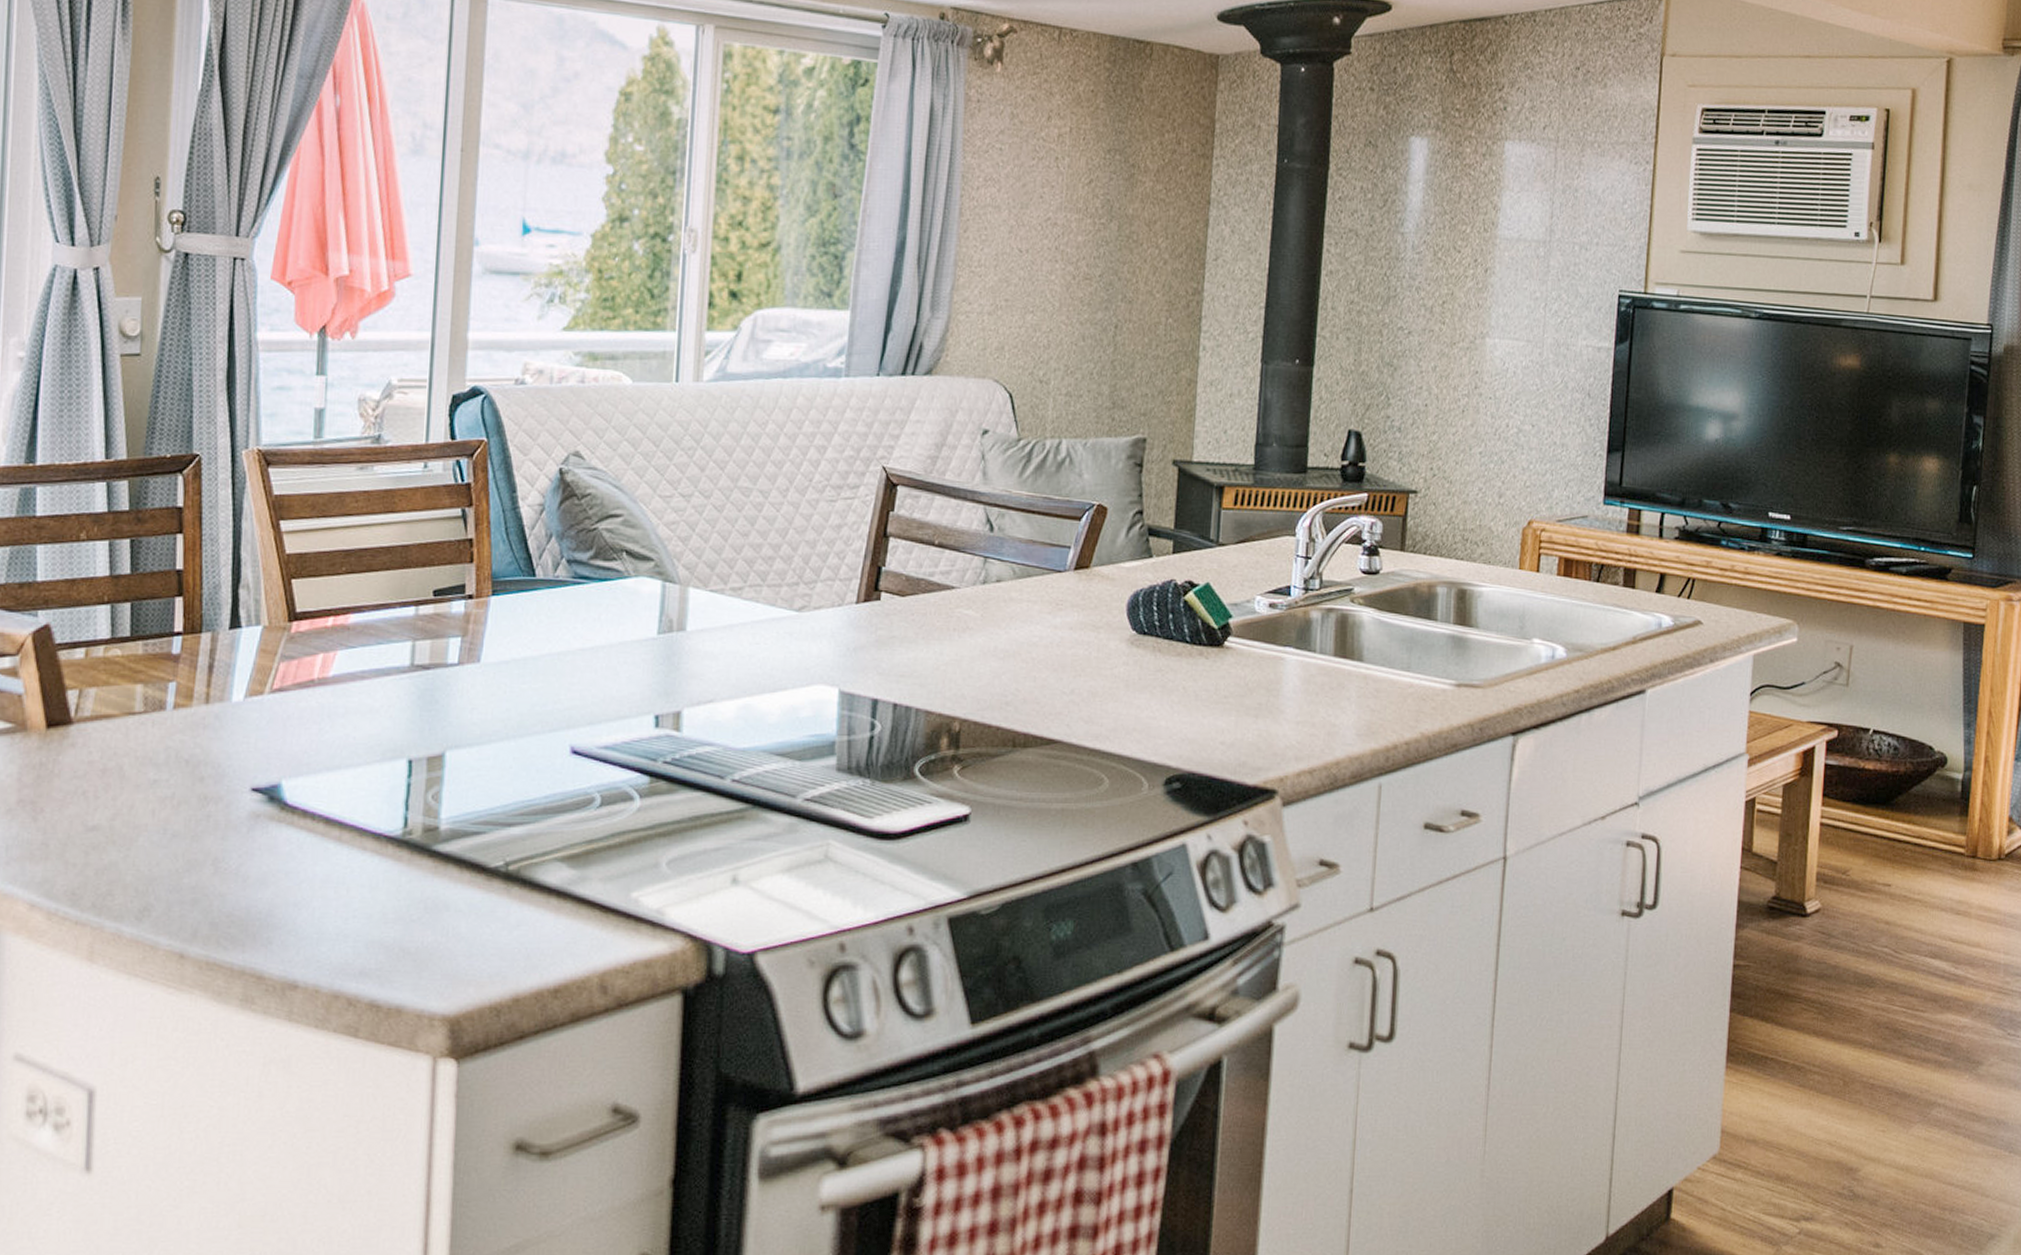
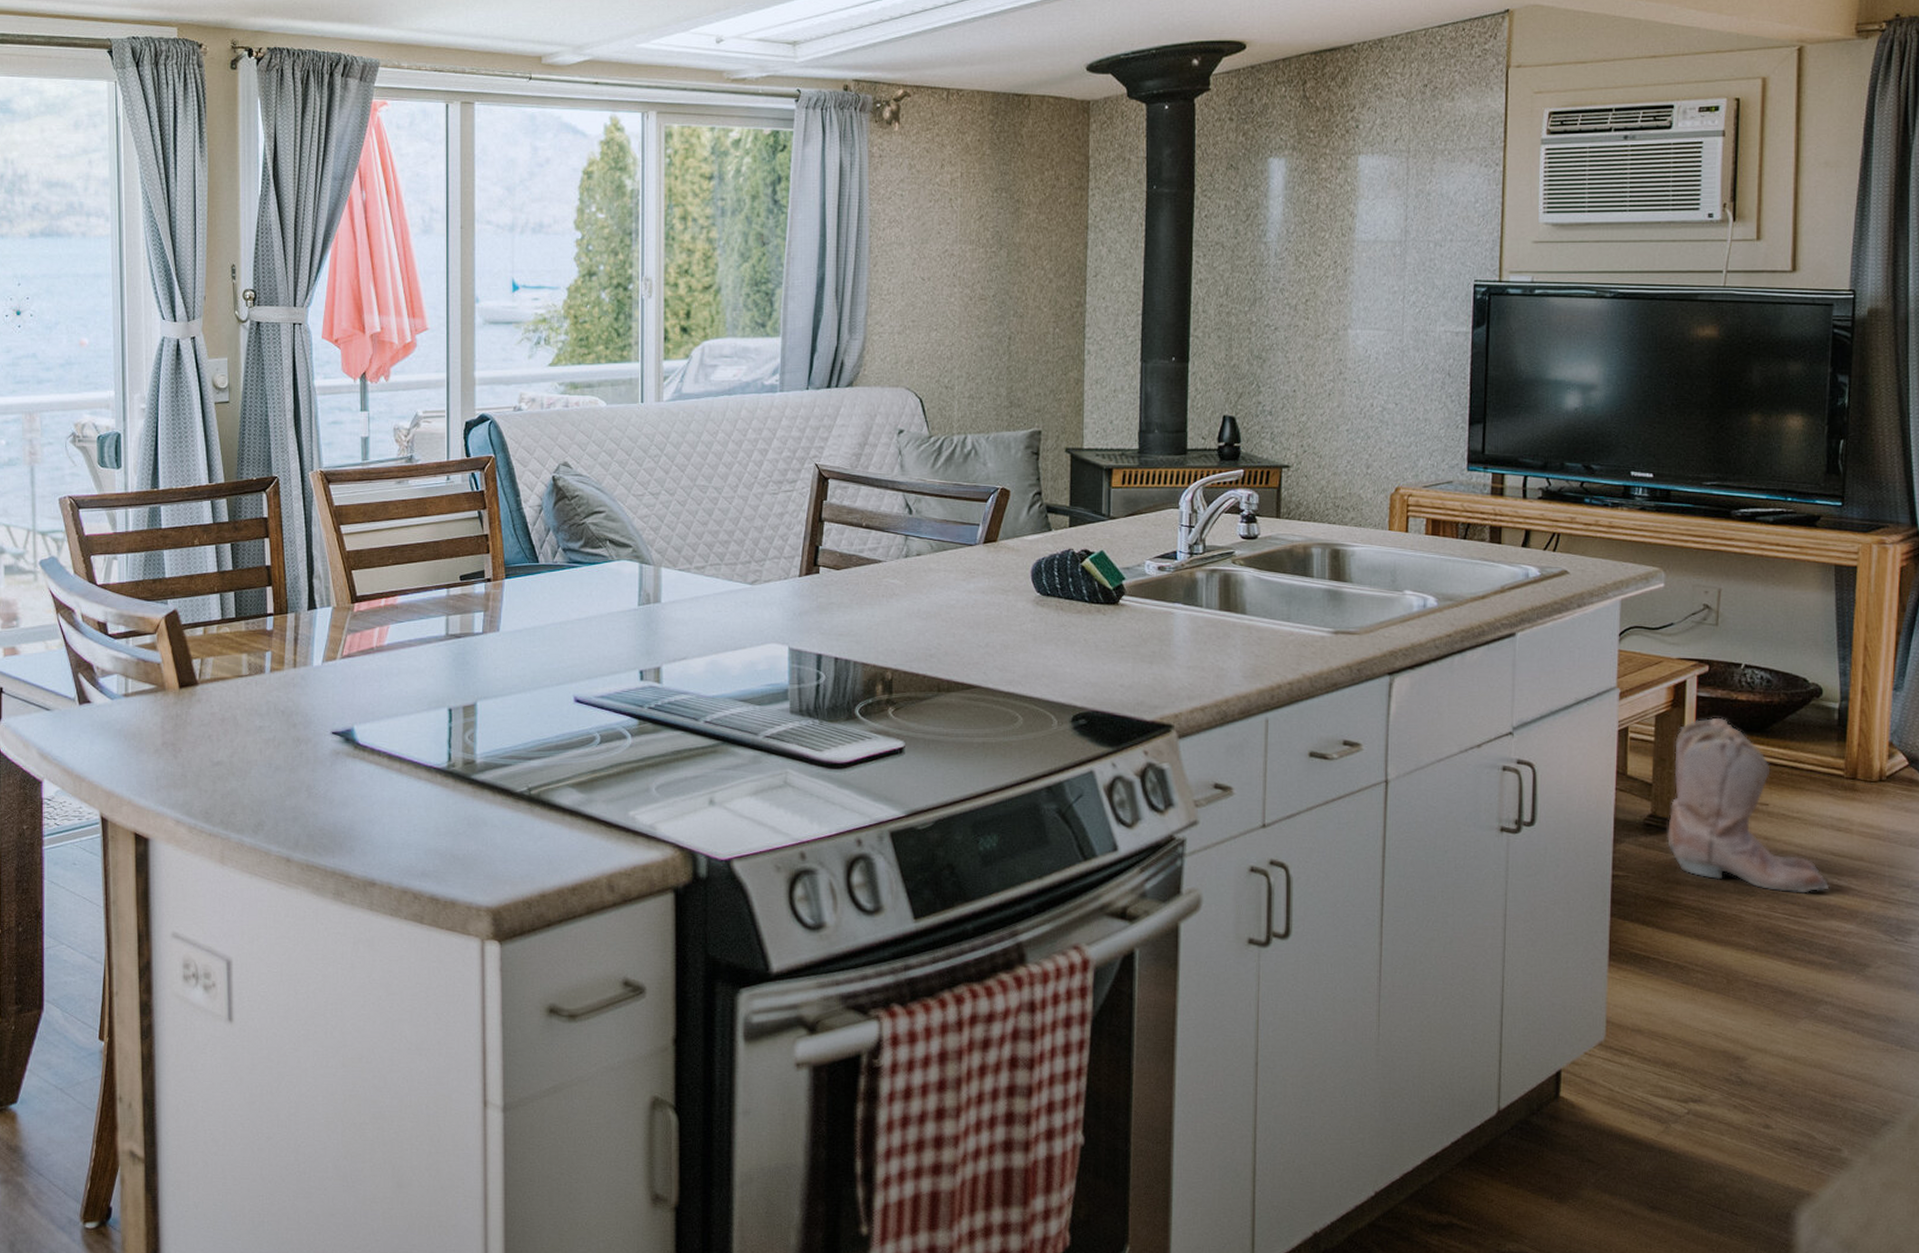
boots: none [1790,788,1947,984] -> present [1667,717,1830,894]

